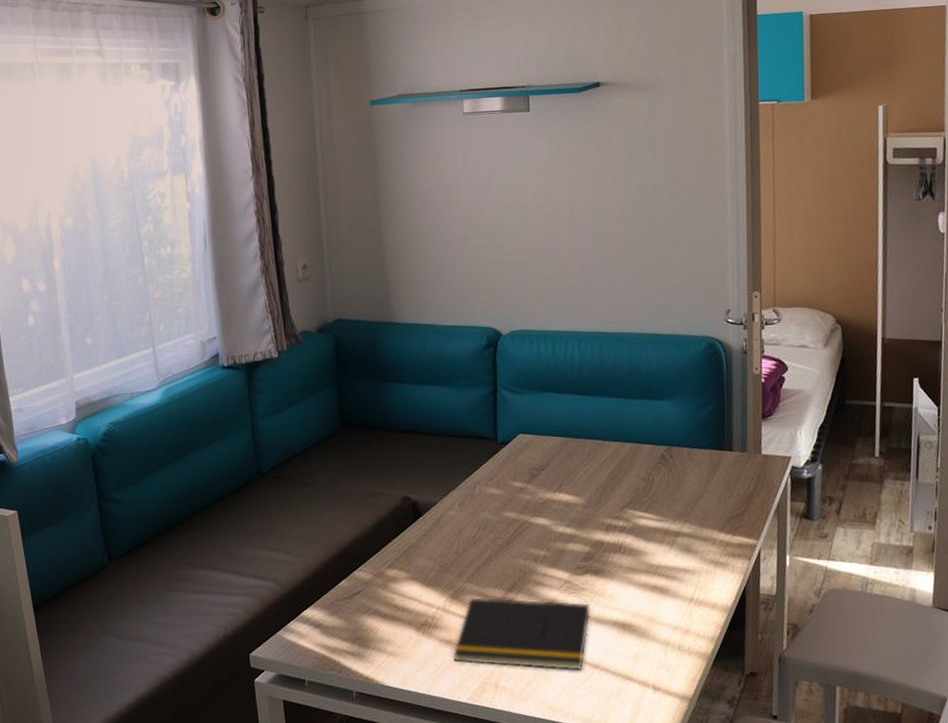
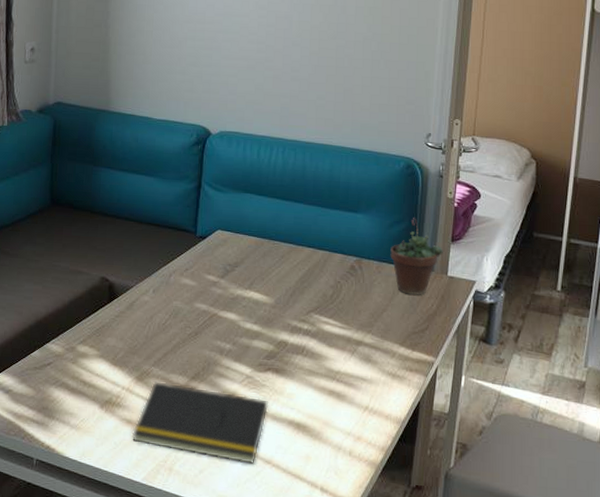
succulent plant: none [700,399,755,478] -> present [390,218,443,295]

